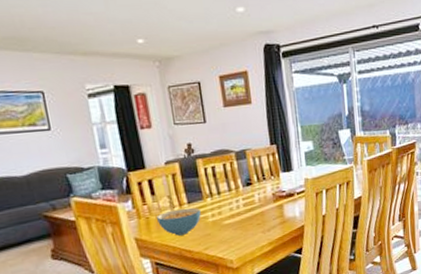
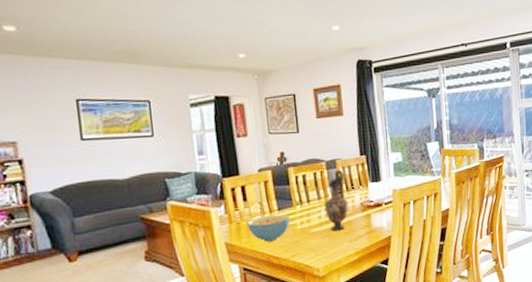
vase: none [235,161,260,223] -> present [324,170,348,231]

